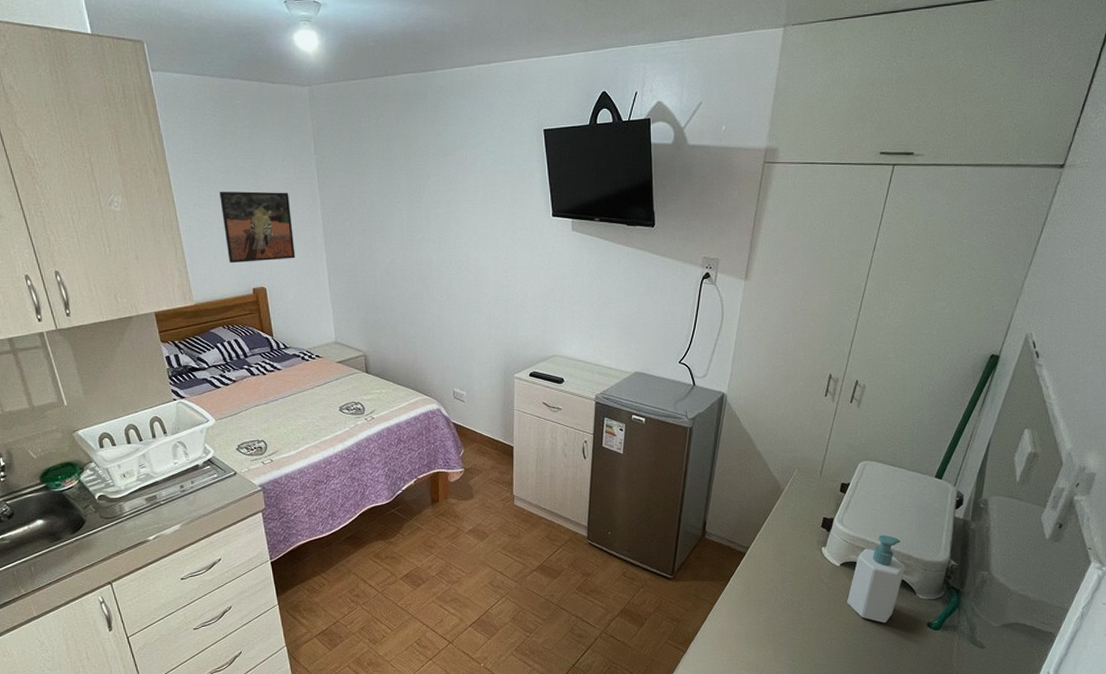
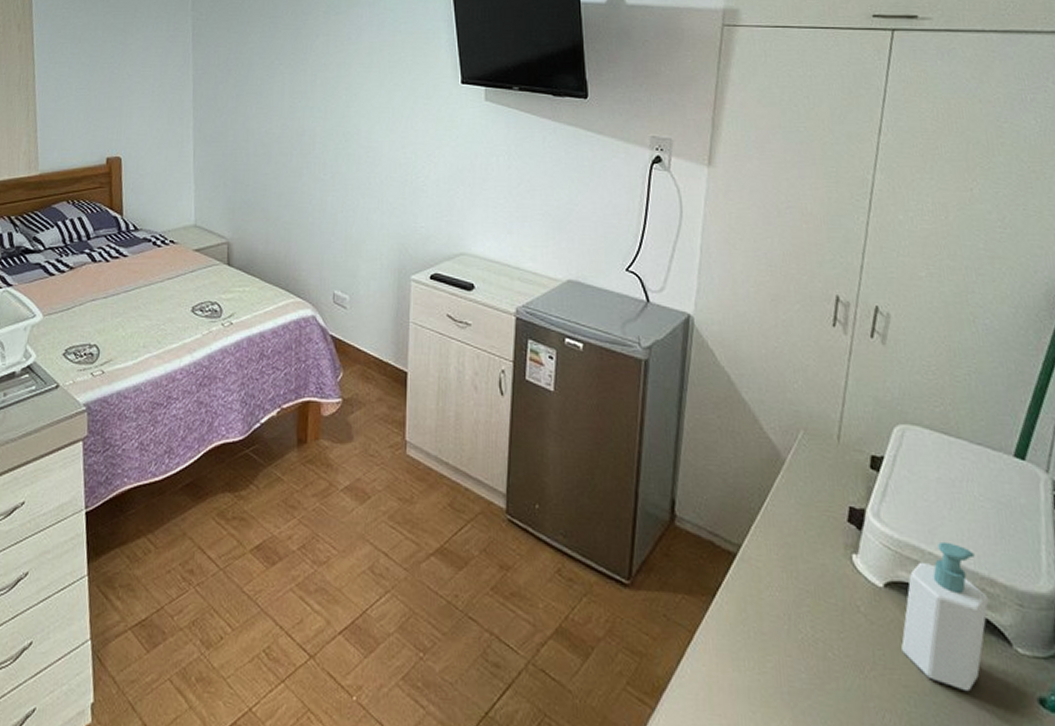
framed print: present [219,191,296,263] -> none [83,49,159,128]

